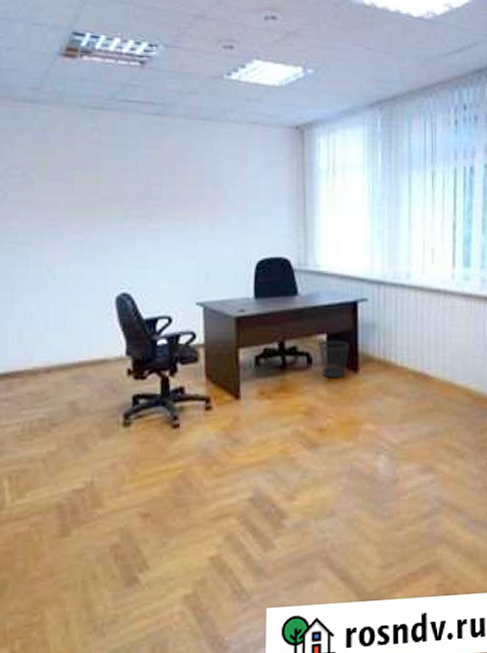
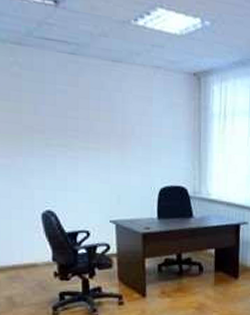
wastebasket: present [319,340,349,378] -> none [208,253,232,283]

